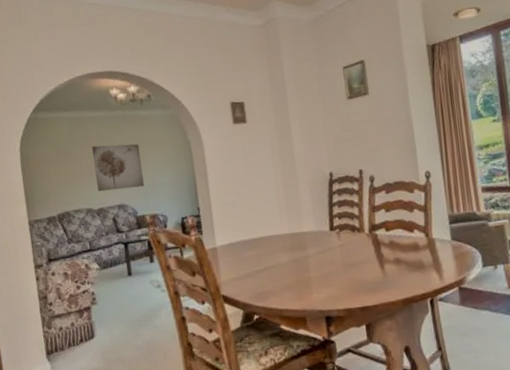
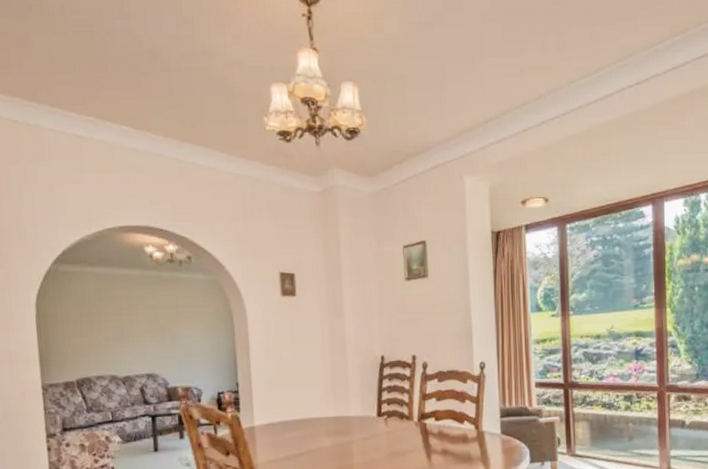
wall art: present [92,144,144,192] -> none [121,307,178,358]

